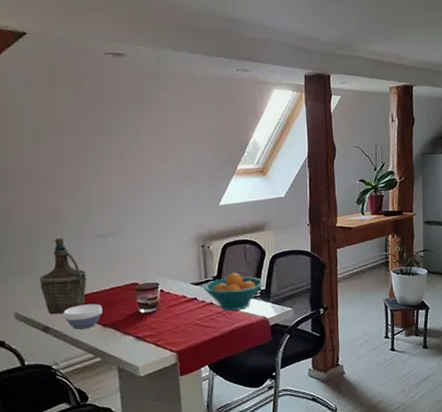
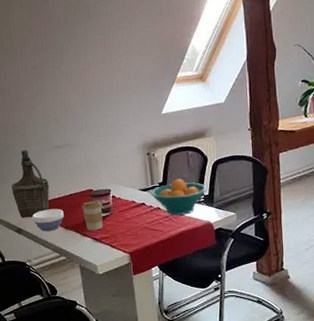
coffee cup: none [124,295,149,329] -> present [82,200,103,231]

